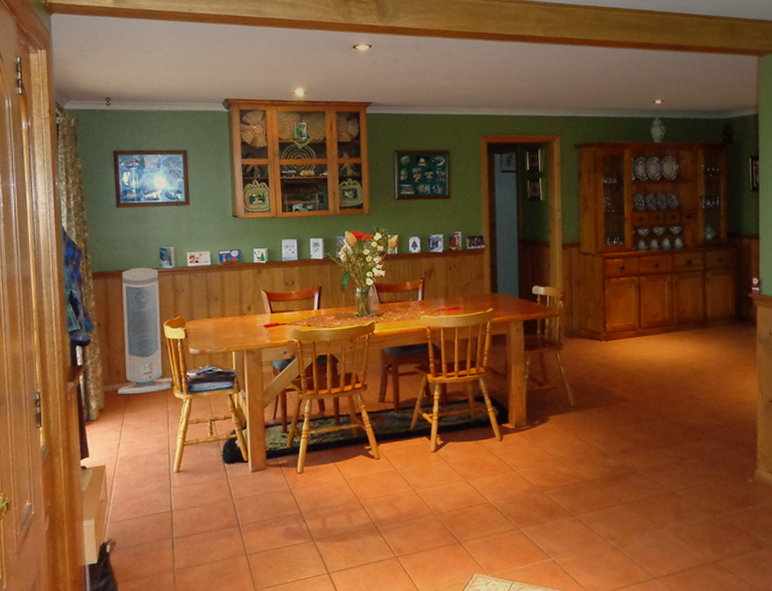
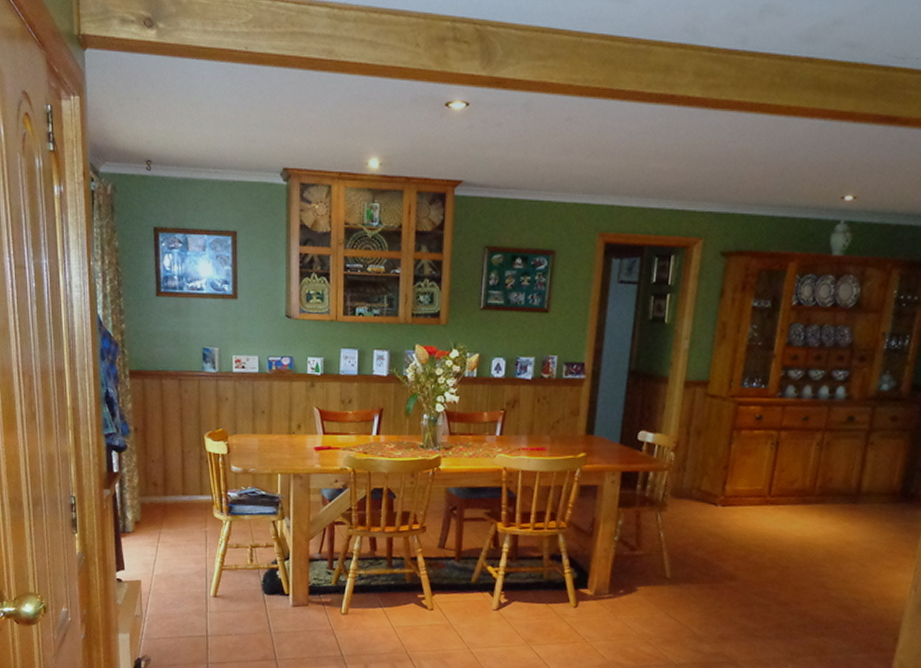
air purifier: present [117,267,172,395] -> none [154,368,211,510]

